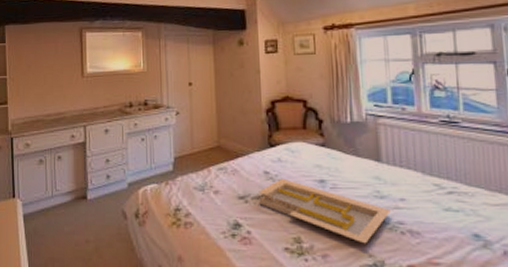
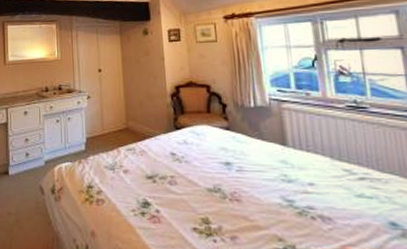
serving tray: present [258,178,391,244] -> none [166,159,299,228]

